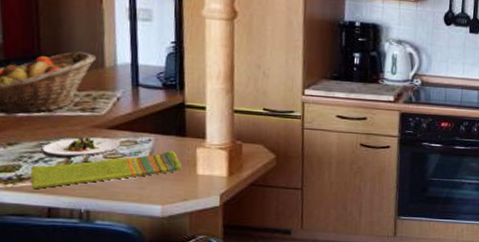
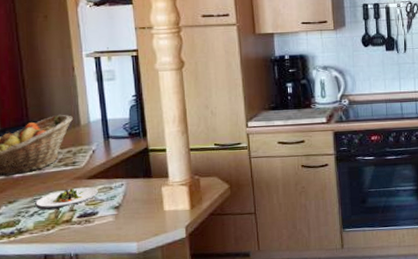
dish towel: present [31,151,181,190] -> none [28,192,150,240]

